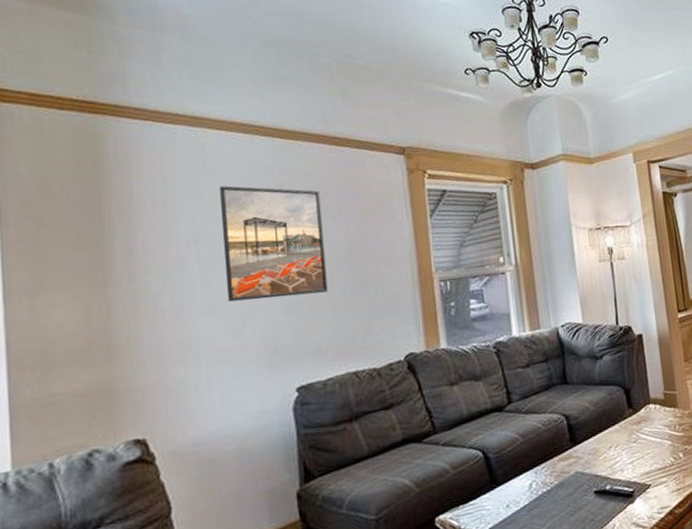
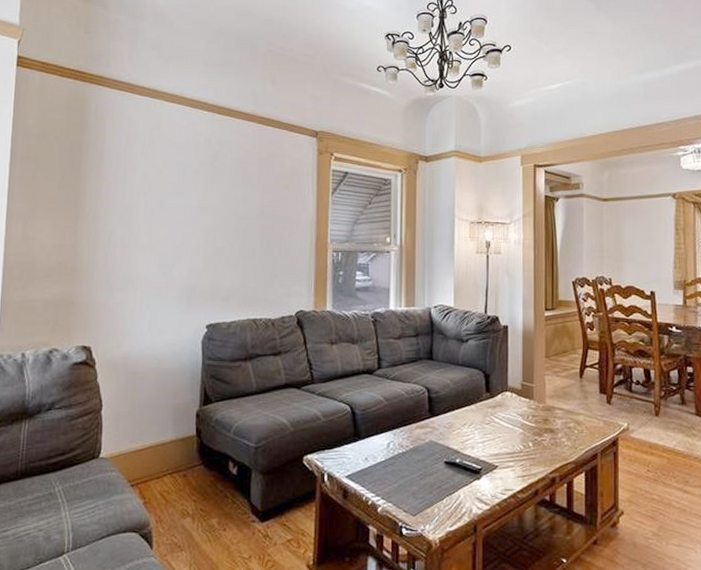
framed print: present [220,185,328,302] -> none [164,149,244,248]

